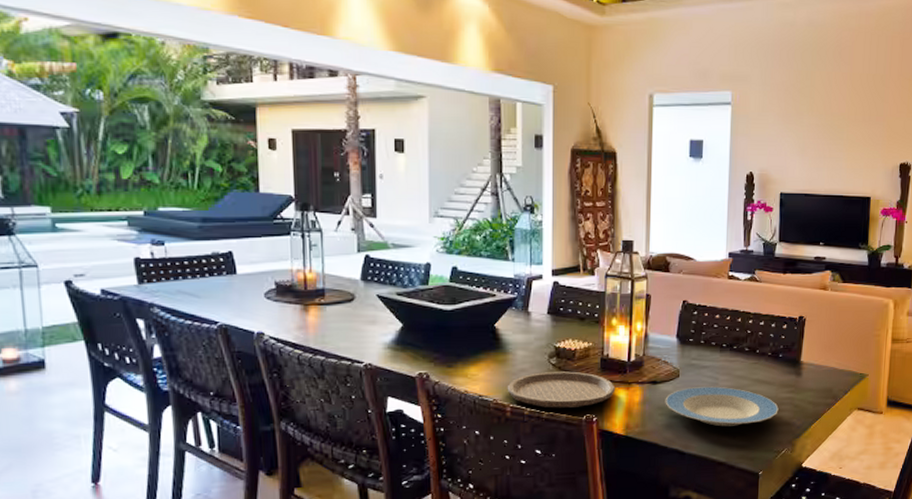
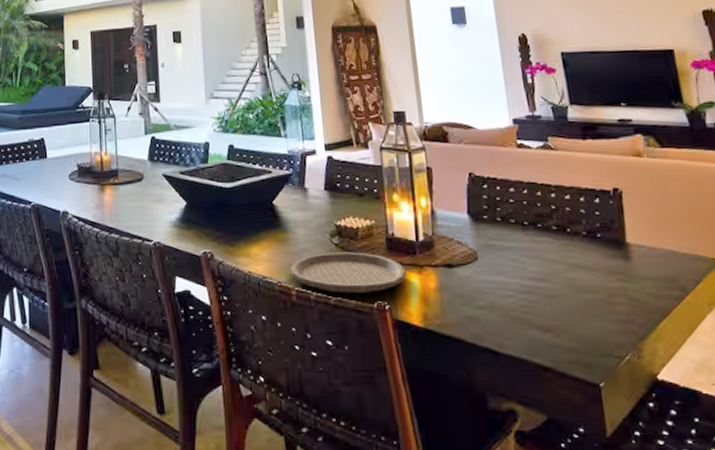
plate: present [665,386,779,427] -> none [465,272,610,322]

